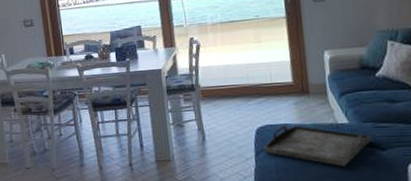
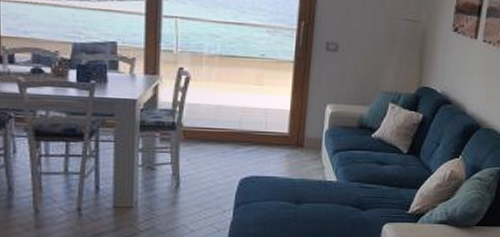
serving tray: present [263,125,371,167] -> none [244,178,355,225]

